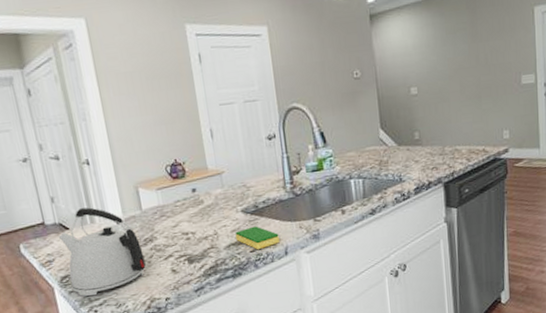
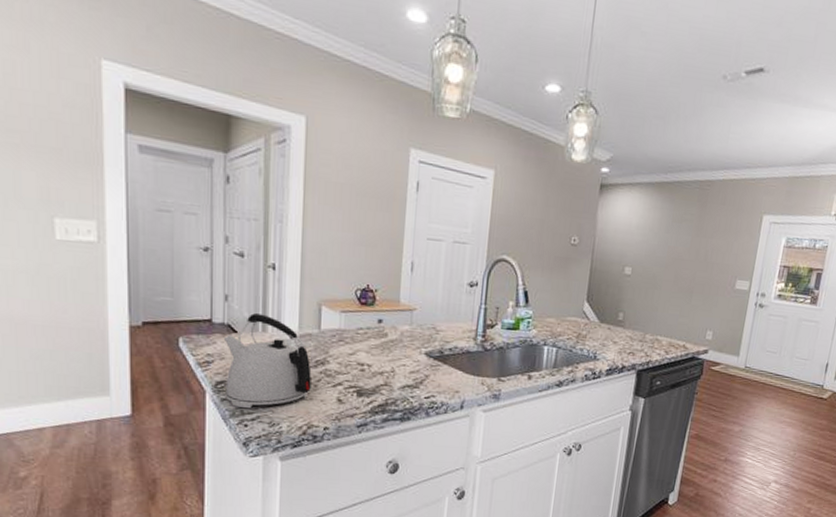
dish sponge: present [235,226,280,250] -> none [413,372,458,398]

